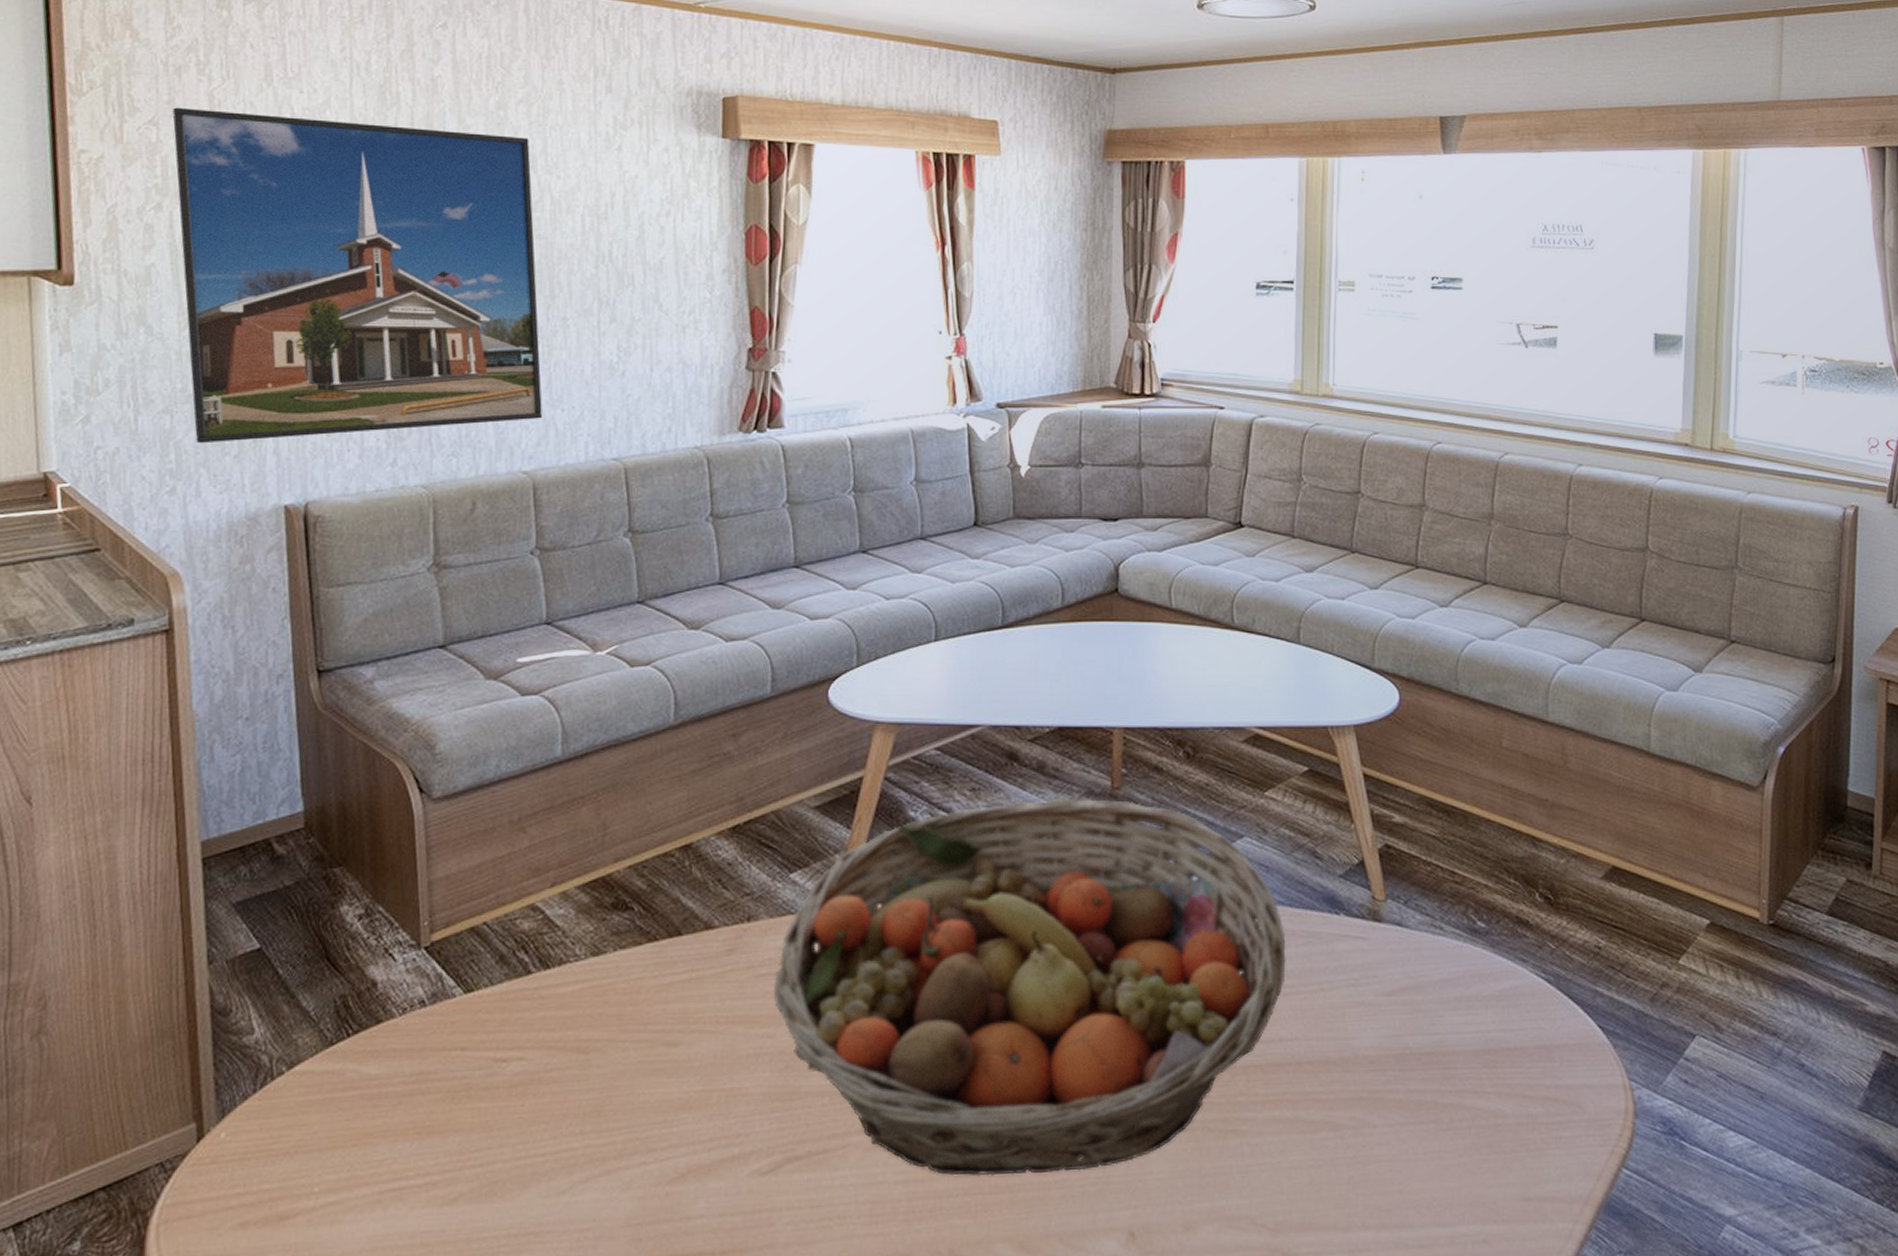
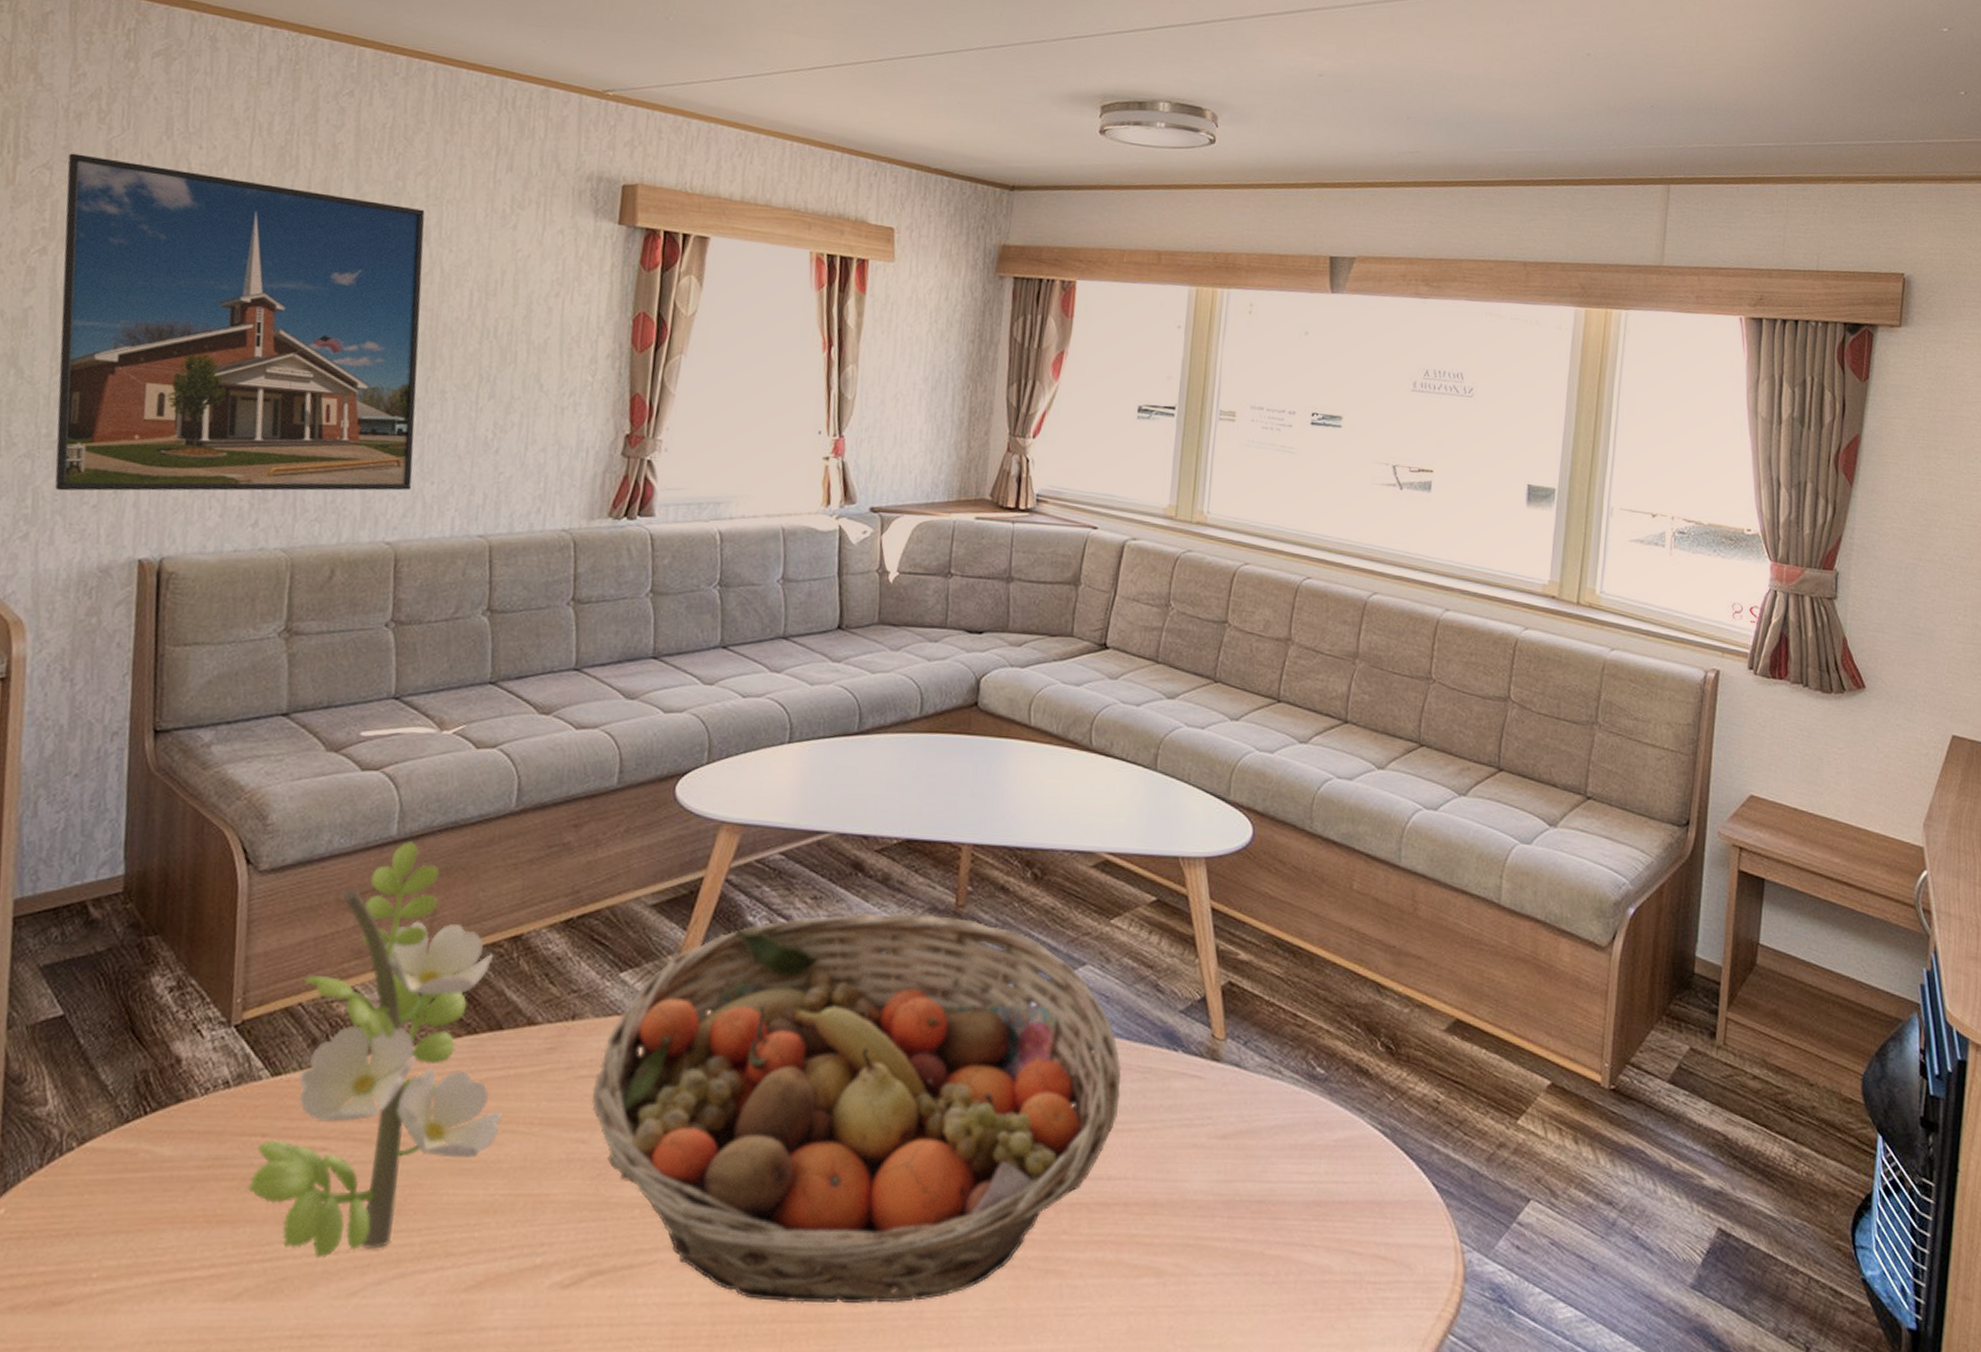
flower: none [453,761,688,1162] -> present [248,842,502,1259]

